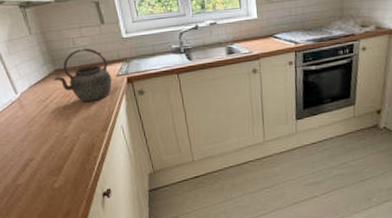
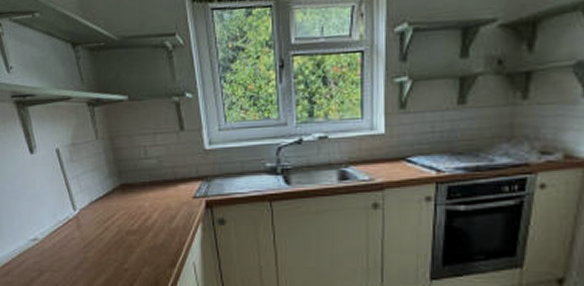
kettle: present [53,47,112,103] -> none [118,159,186,229]

